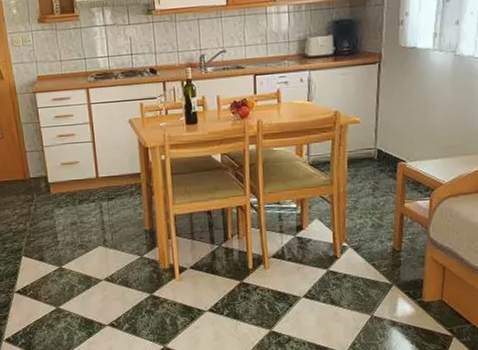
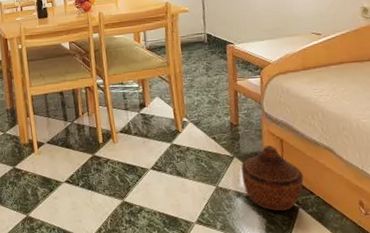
woven basket: none [398,273,462,340] -> present [240,145,304,211]

